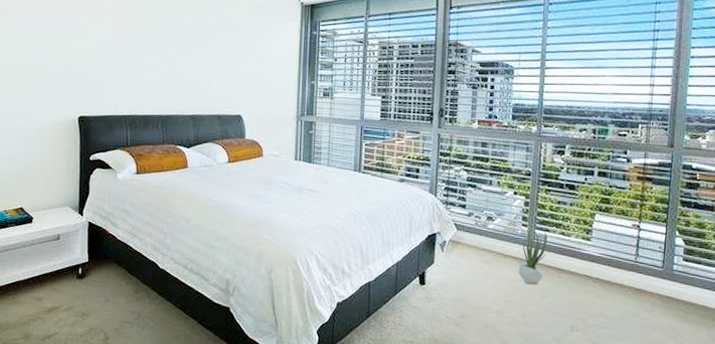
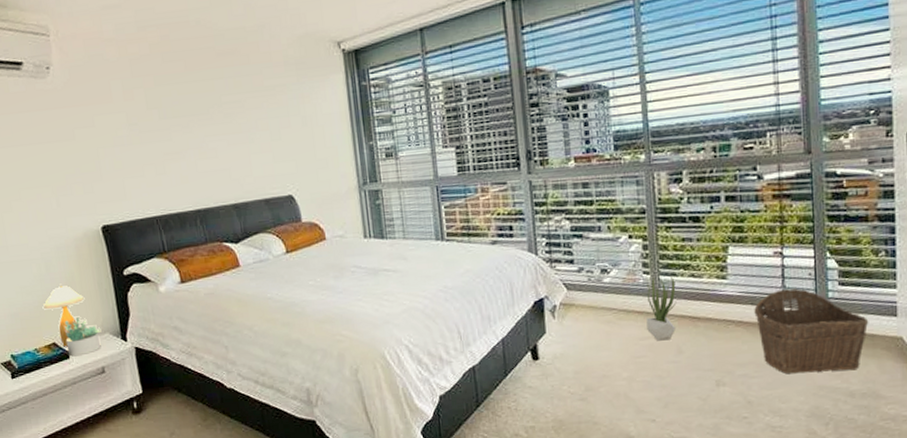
table lamp: none [18,159,53,213] -> present [43,283,84,347]
succulent plant: none [31,189,63,222] -> present [63,317,101,357]
wicker basket: none [610,257,705,335] -> present [754,288,869,374]

